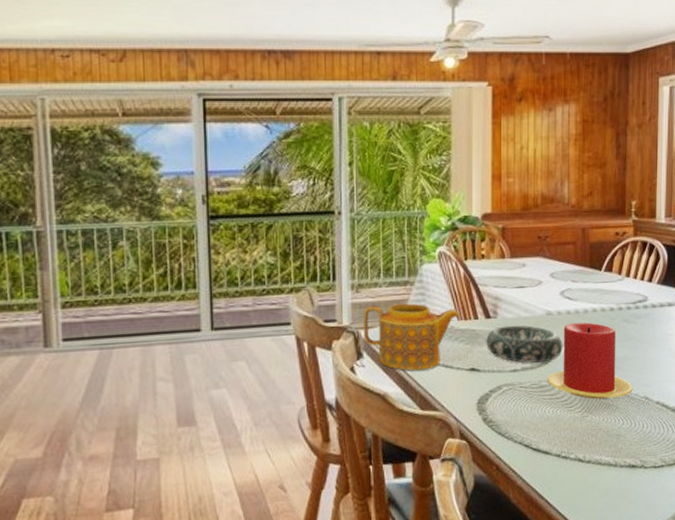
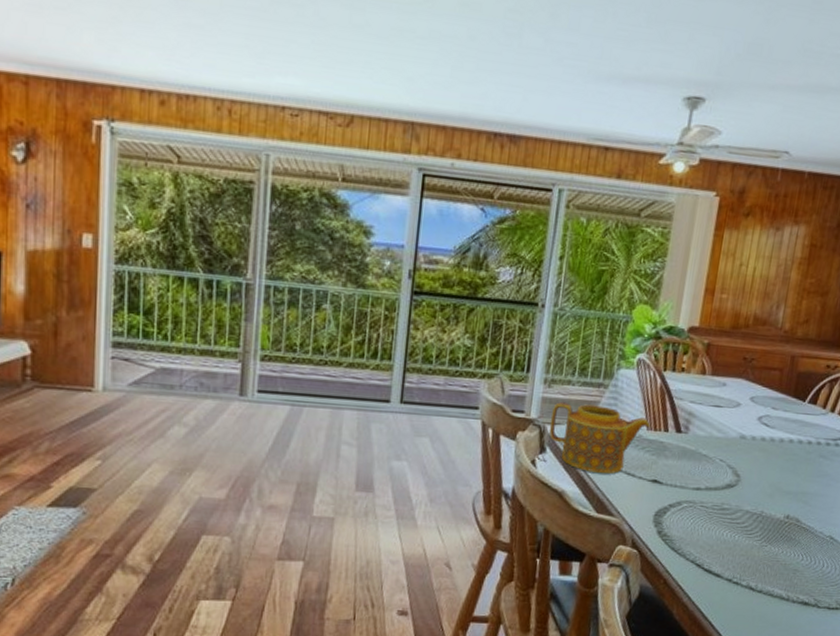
decorative bowl: present [486,325,563,363] -> none [672,442,753,485]
candle: present [547,322,633,399] -> none [729,450,820,533]

